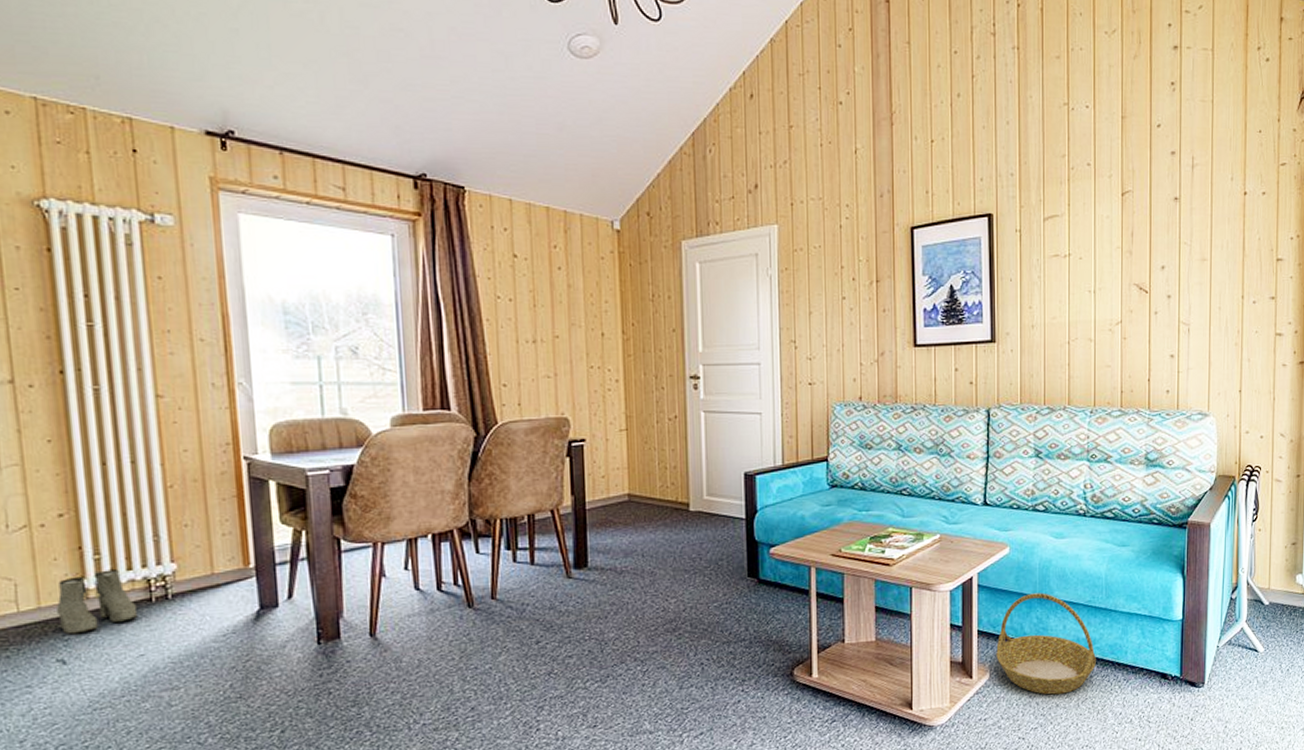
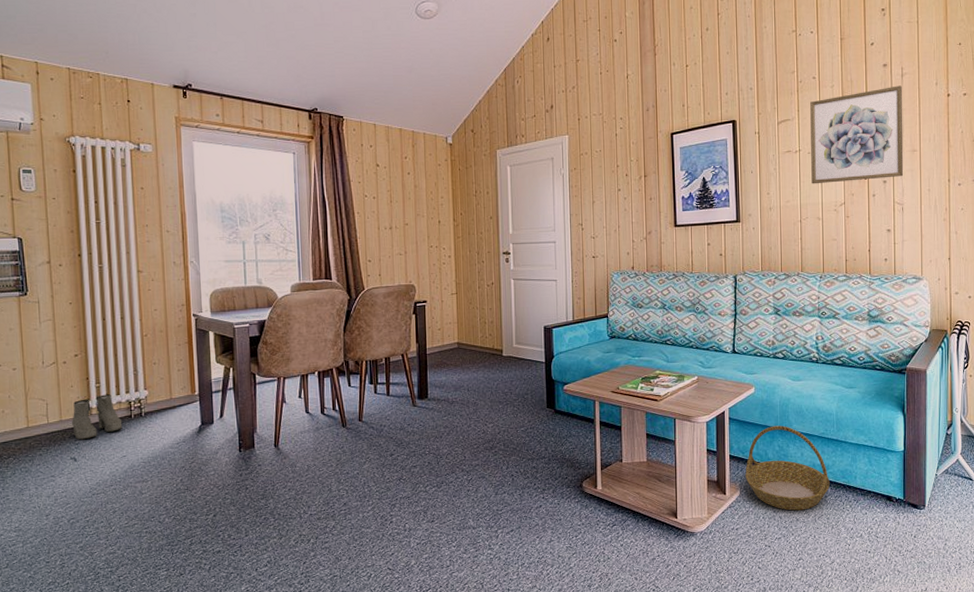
wall art: none [1083,179,1193,297] -> present [810,85,904,184]

